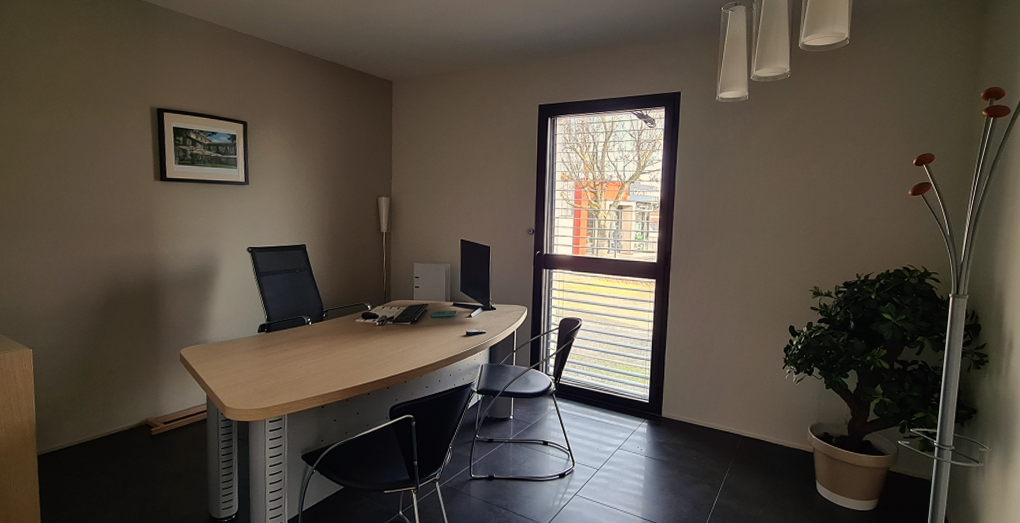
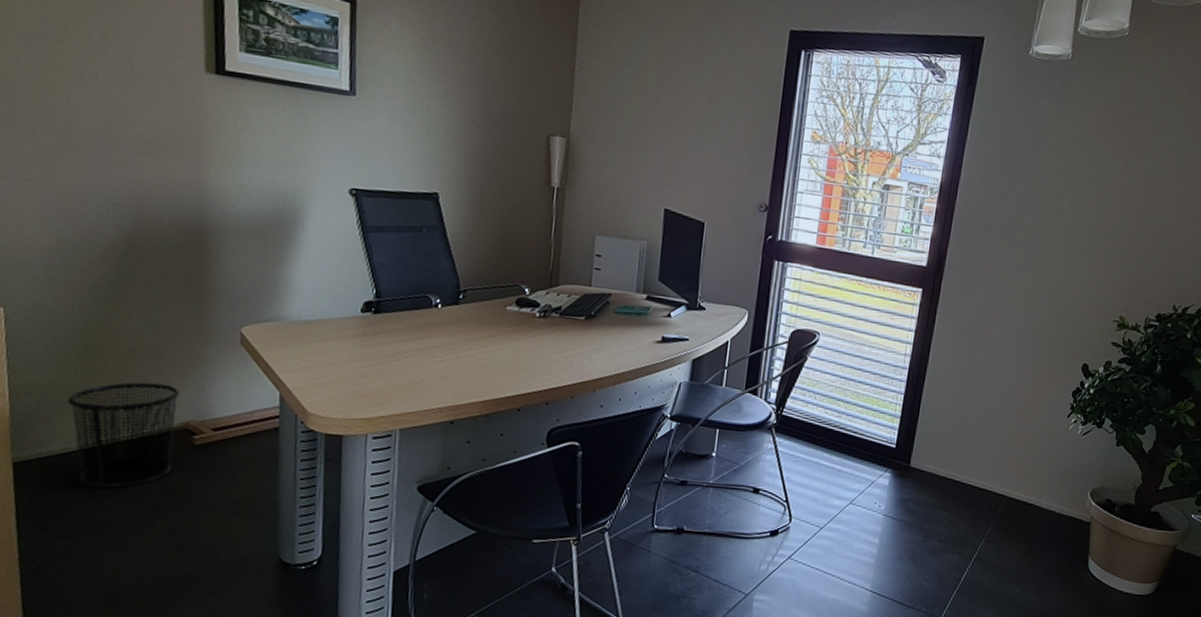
waste bin: none [71,393,142,470] -> present [67,382,180,489]

